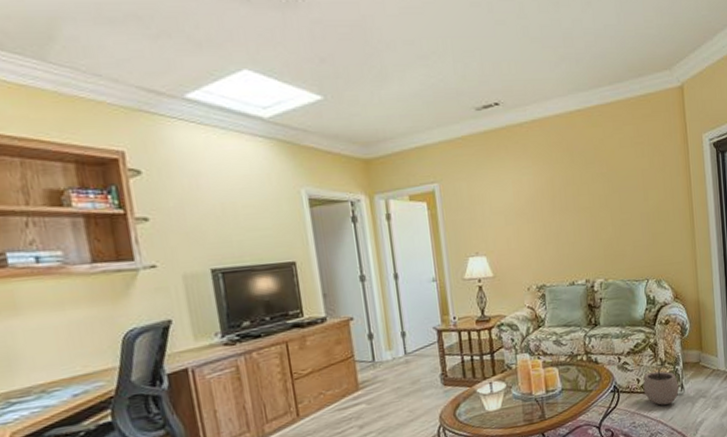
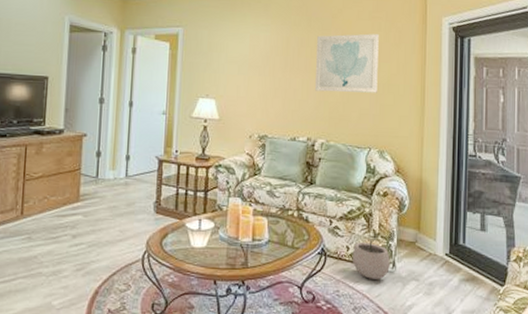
wall art: none [582,161,648,230] -> present [315,33,379,93]

